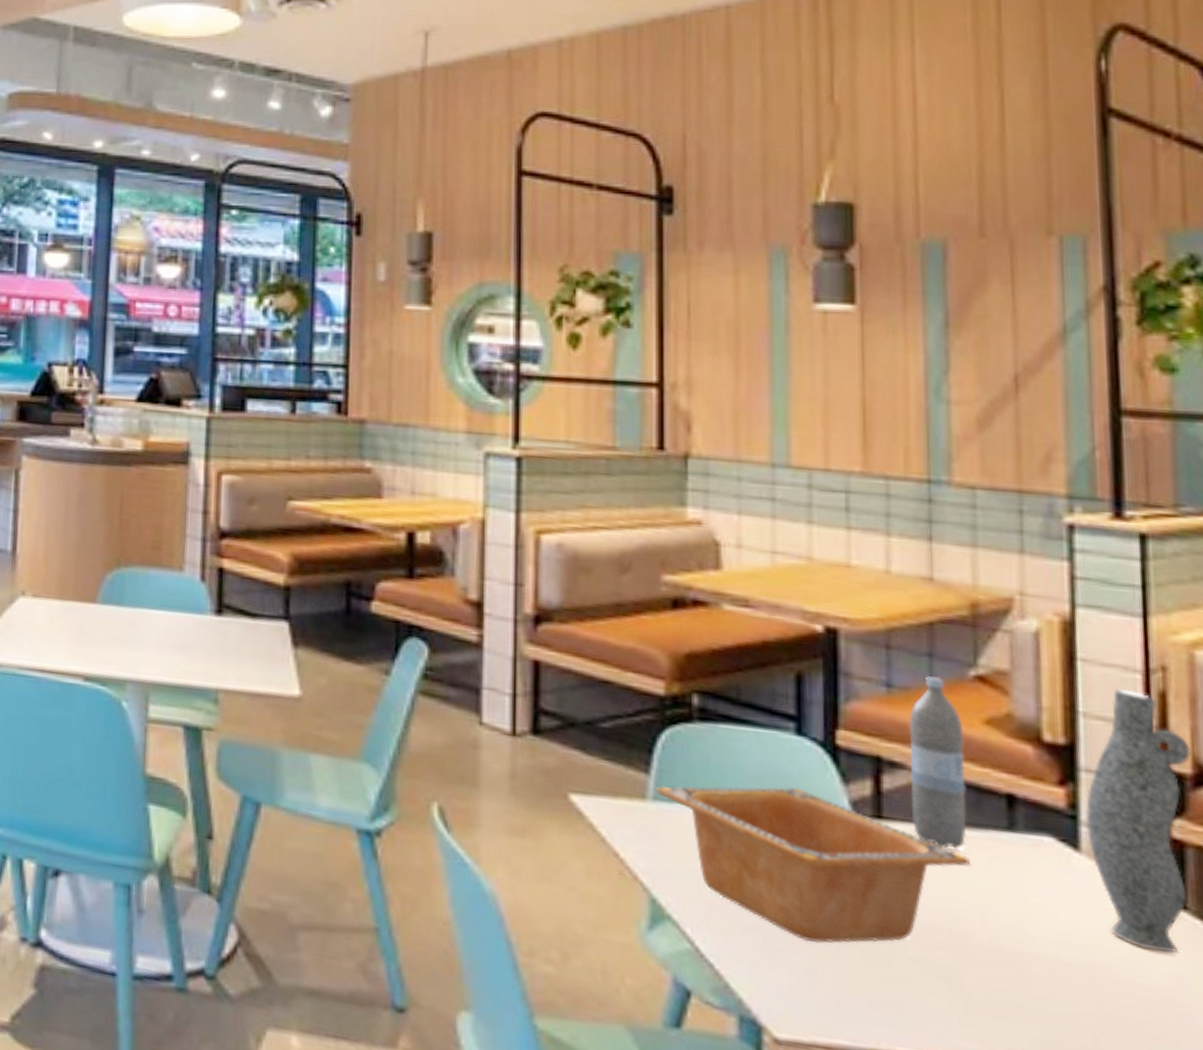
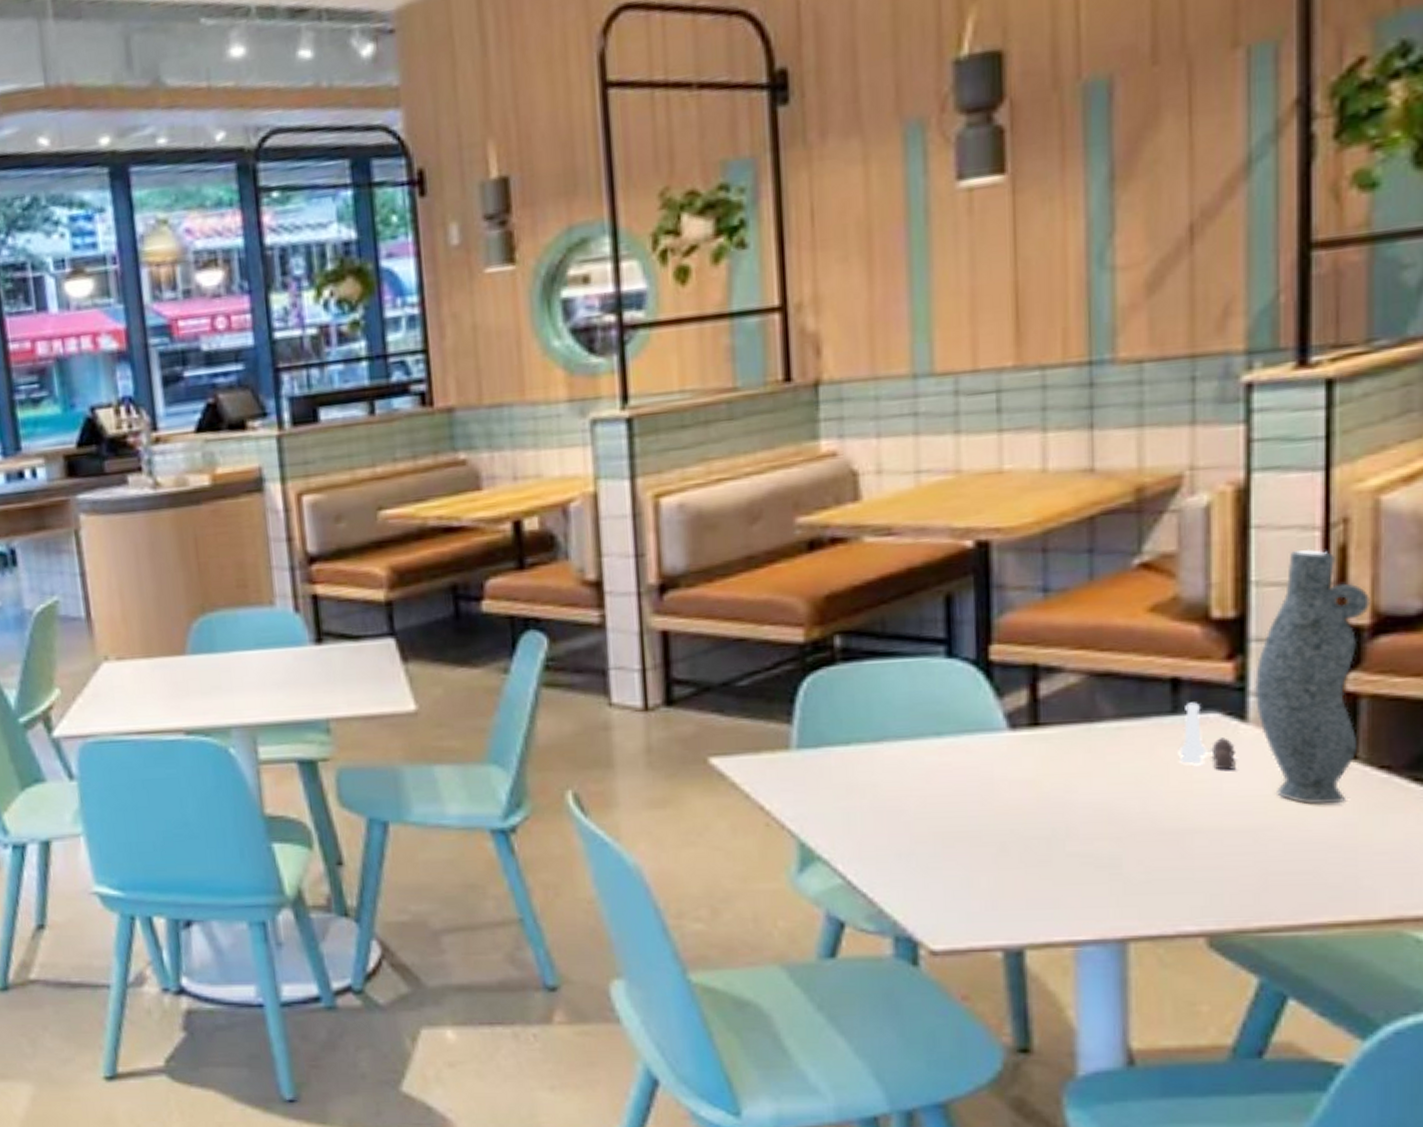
serving bowl: present [656,785,970,944] -> none [800,711,1131,857]
water bottle: present [909,676,967,849] -> none [1067,572,1128,744]
salt and pepper shaker set: none [1017,821,1070,899] -> present [1180,702,1236,770]

